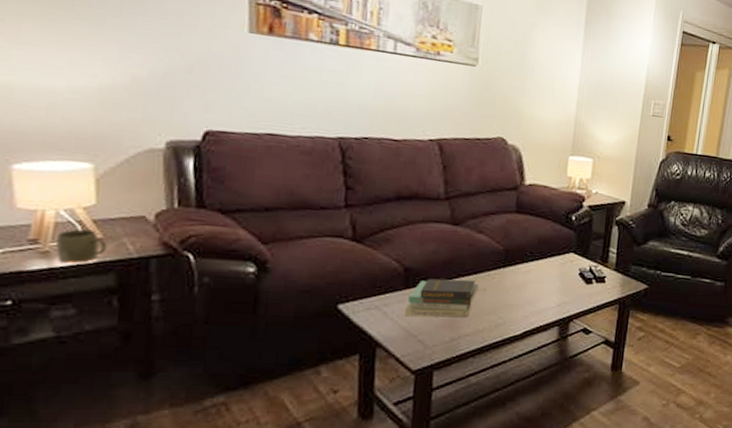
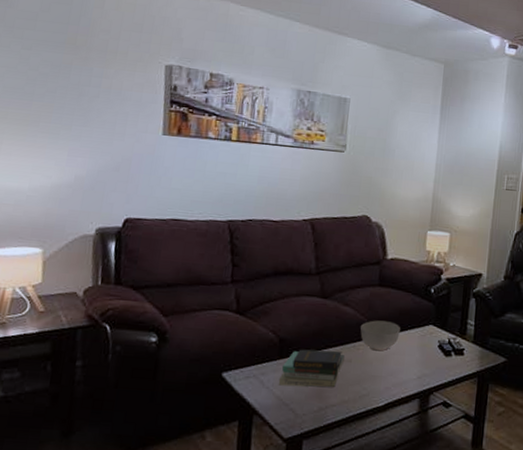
mug: present [56,229,107,264] -> none [10,303,47,333]
bowl: none [495,248,539,280] -> present [359,320,400,352]

